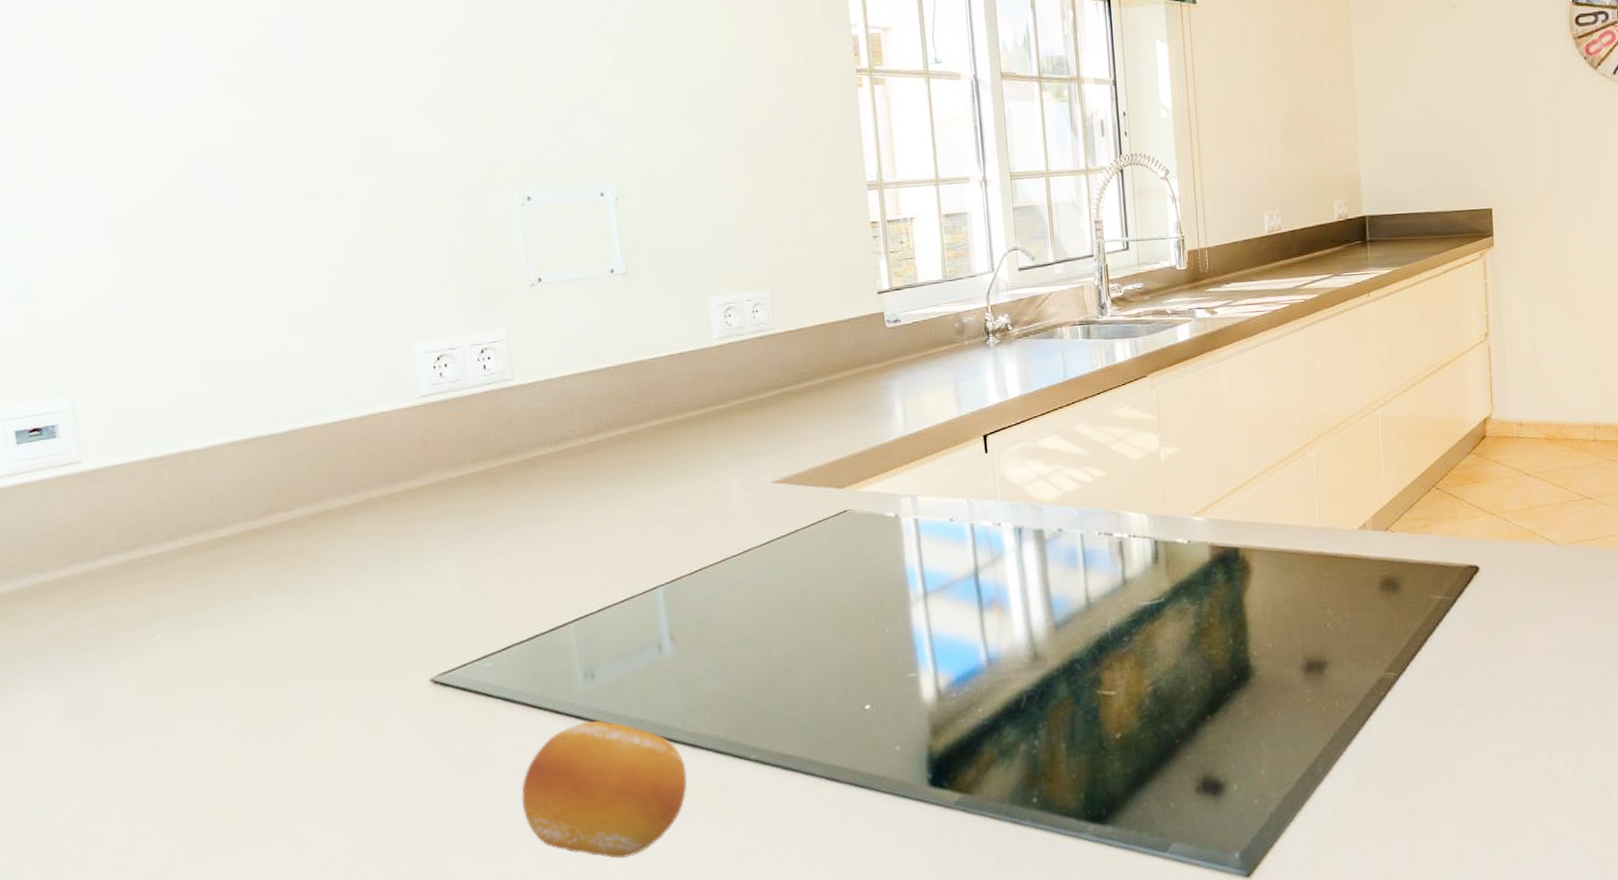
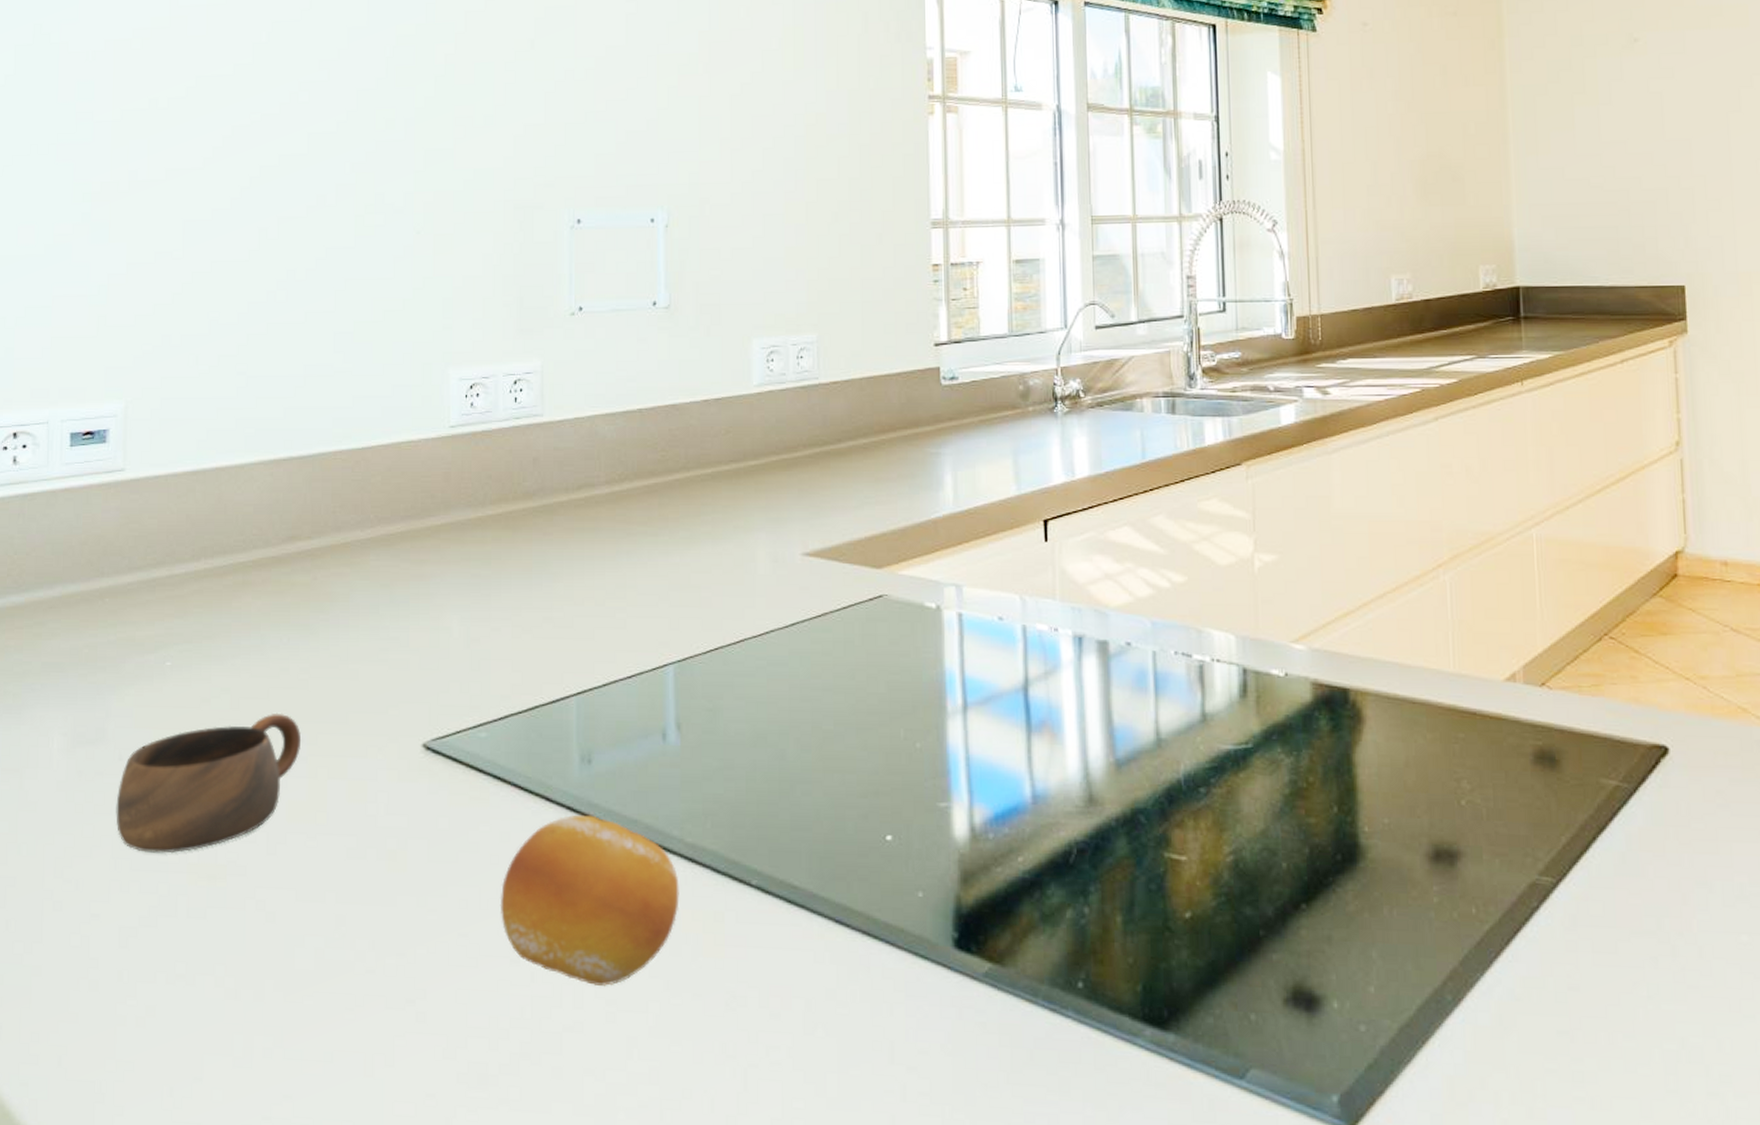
cup: none [124,667,309,805] -> present [116,712,302,854]

